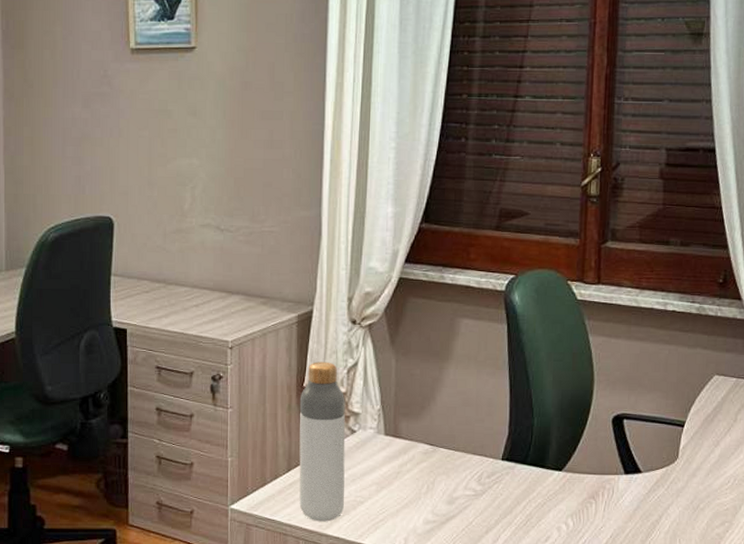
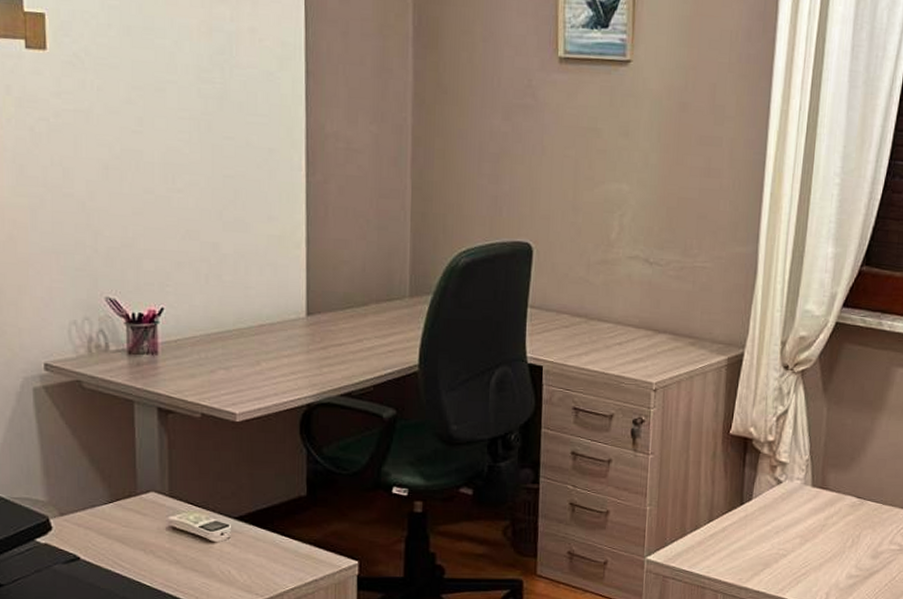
bottle: present [299,362,346,522] -> none [719,408,773,575]

